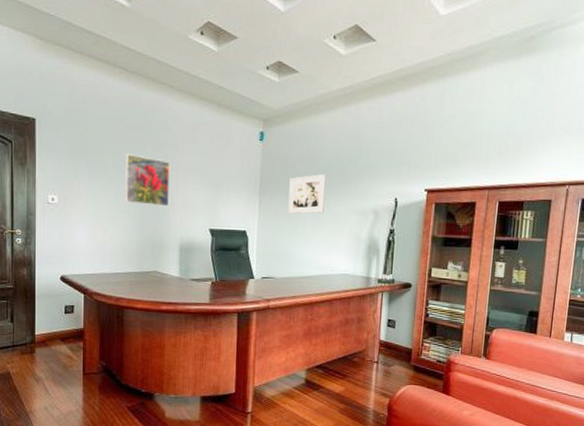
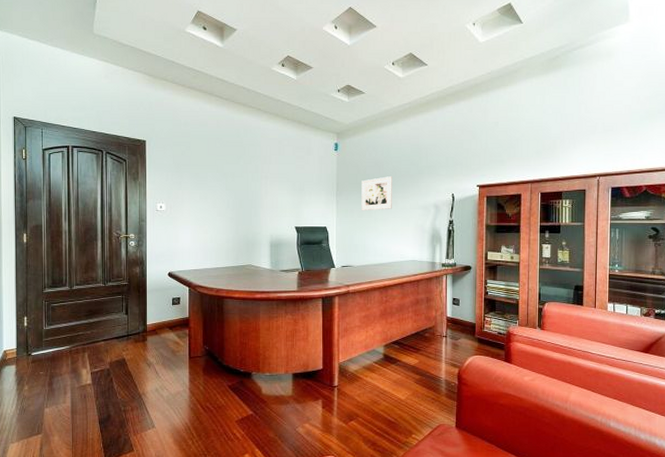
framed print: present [125,154,170,207] -> none [222,166,259,209]

